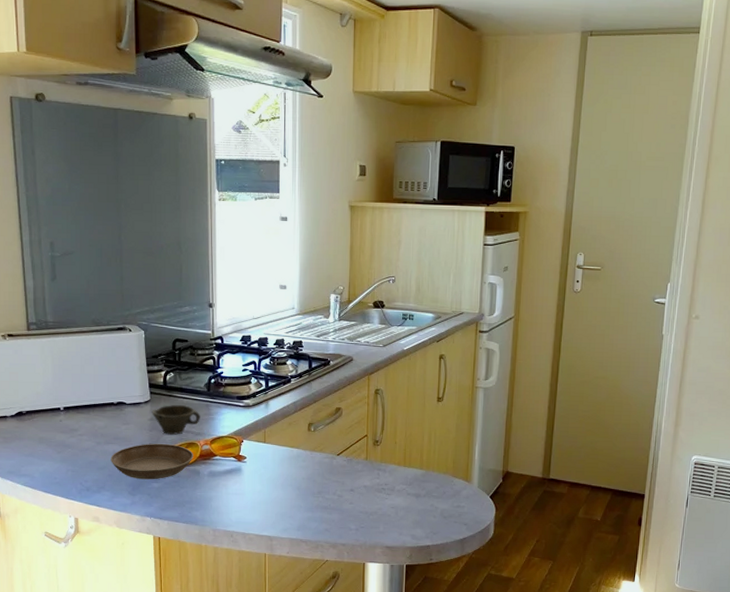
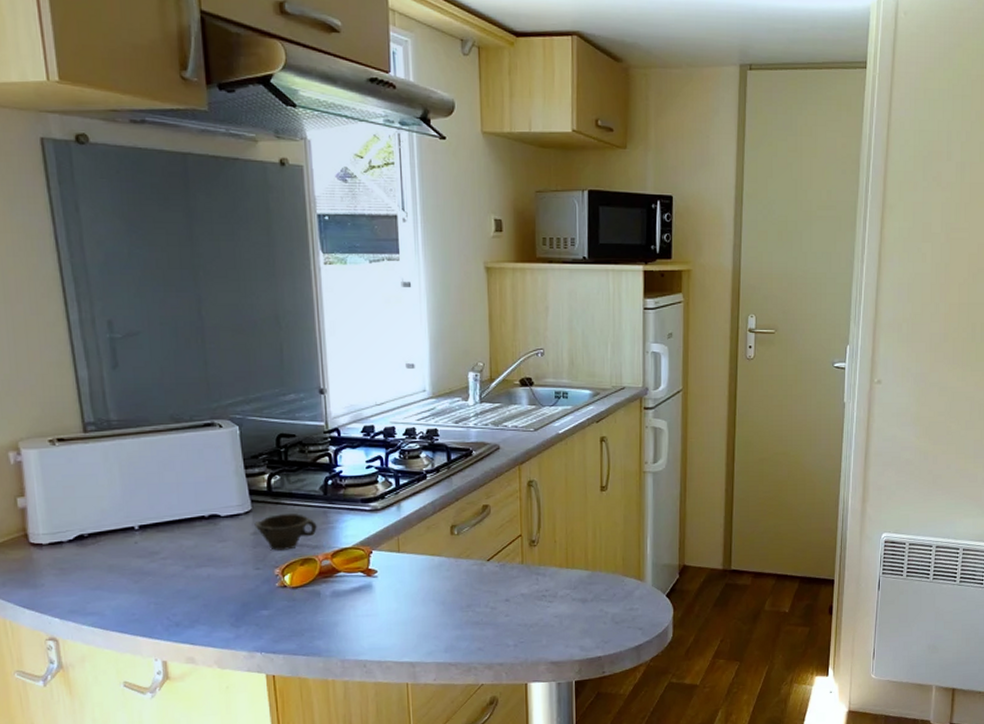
saucer: present [111,443,193,480] -> none [205,561,311,608]

